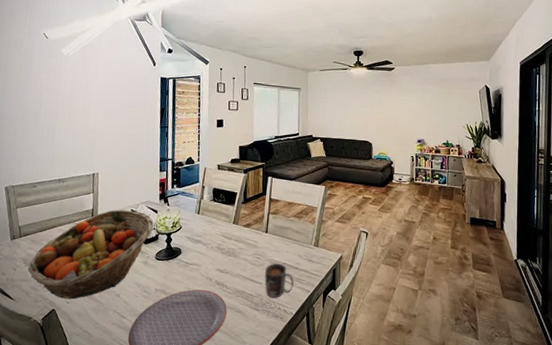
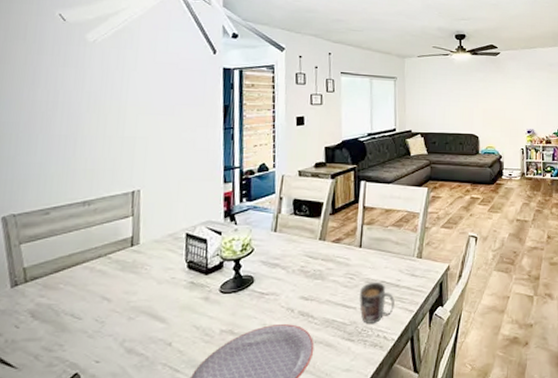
fruit basket: present [27,209,154,299] -> none [37,234,216,358]

